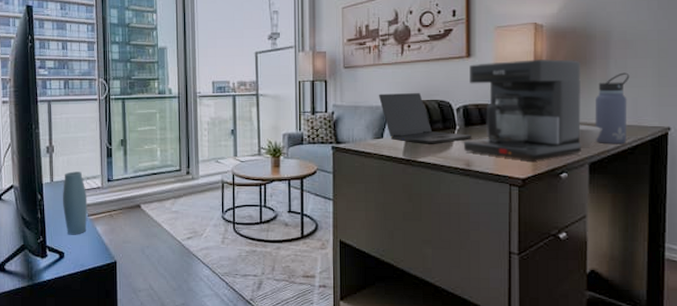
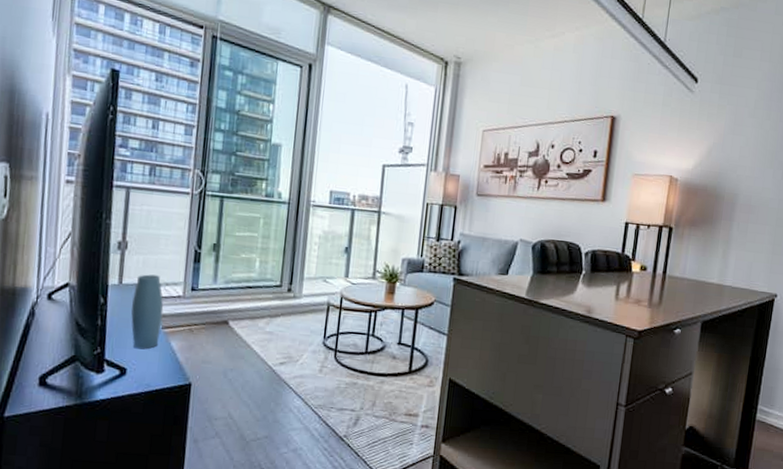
laptop: present [378,93,471,144] -> none [508,227,596,287]
coffee maker: present [463,58,582,160] -> none [586,209,707,314]
bowl: present [578,124,602,148] -> none [695,282,718,307]
water bottle: present [595,72,630,145] -> none [711,236,749,306]

